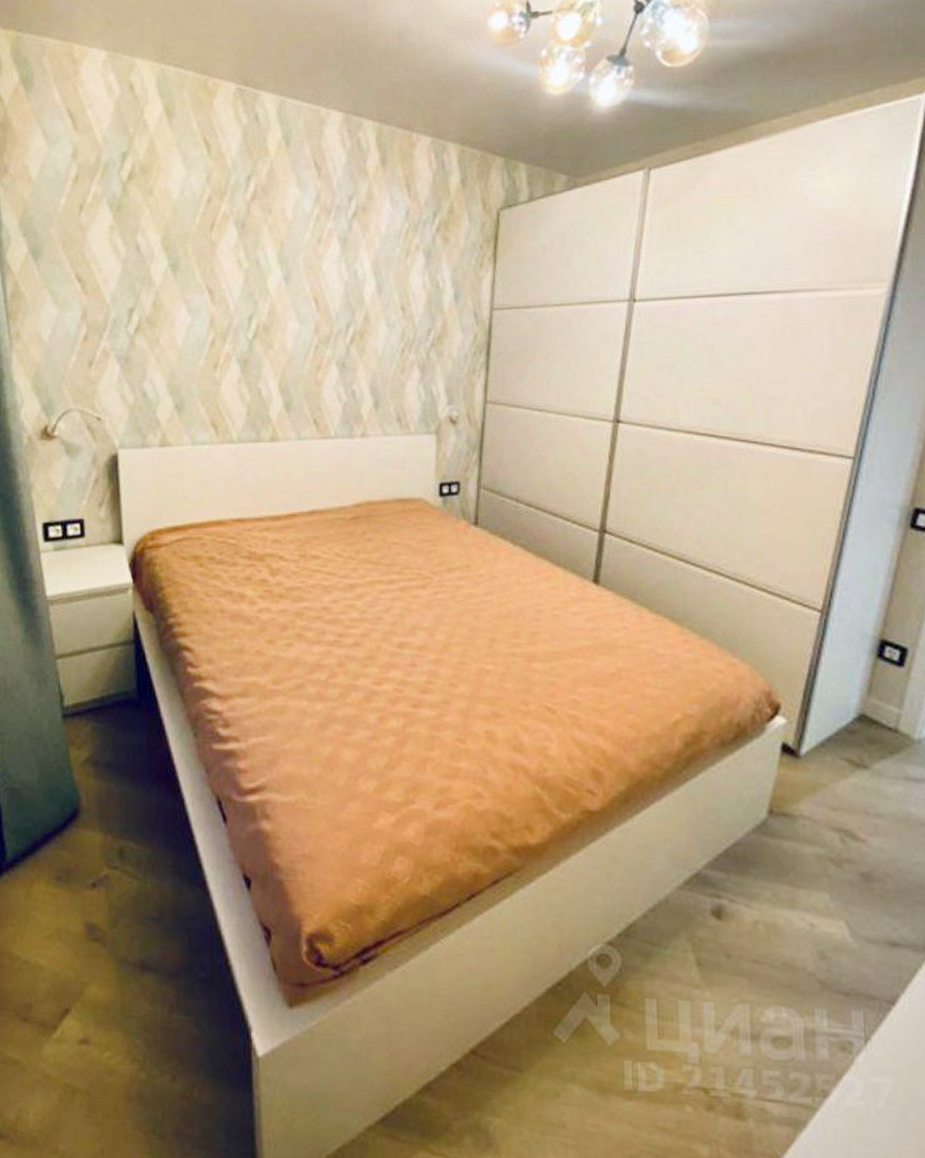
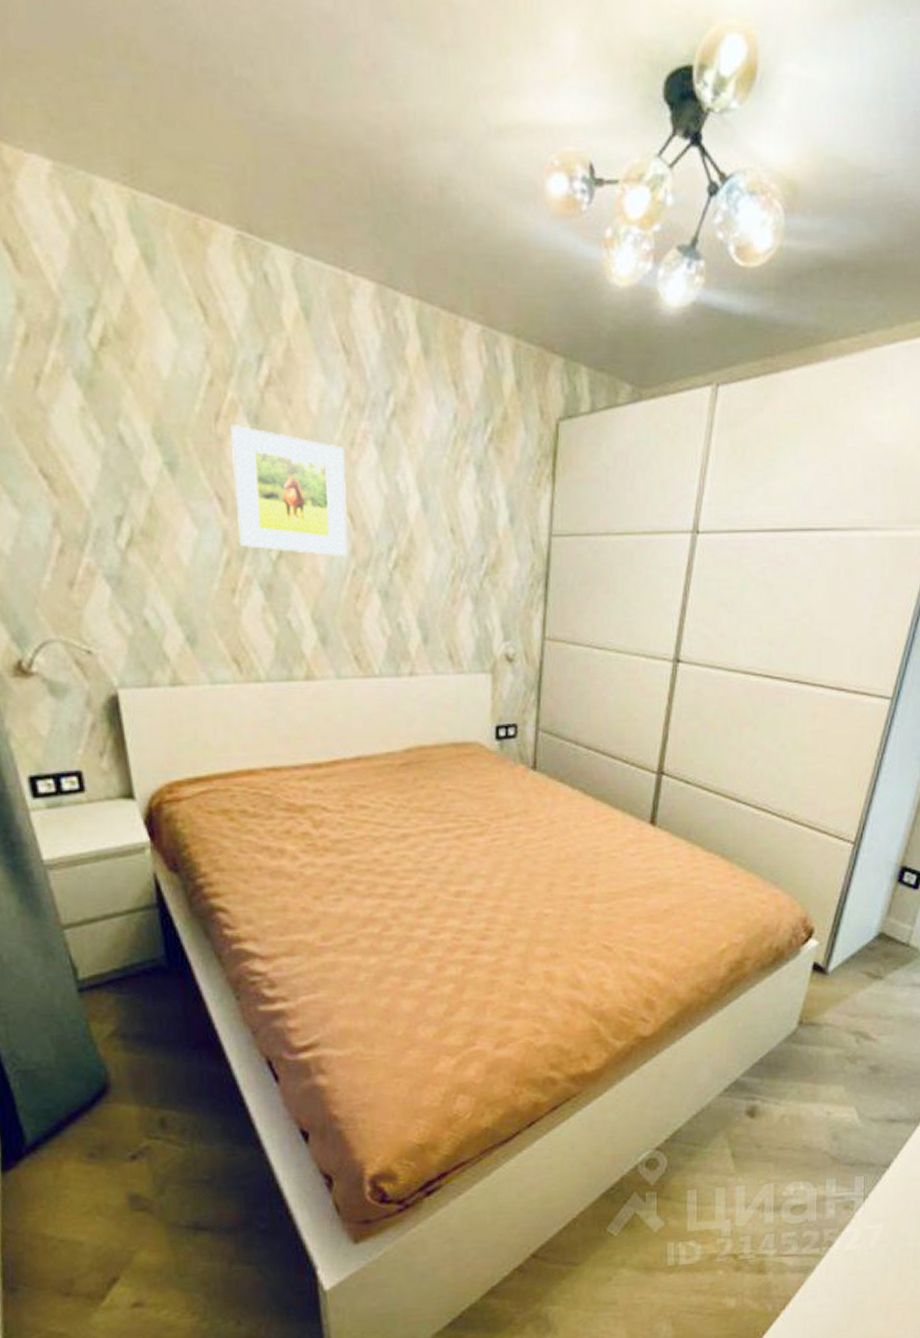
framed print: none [222,232,312,334] -> present [231,425,348,556]

